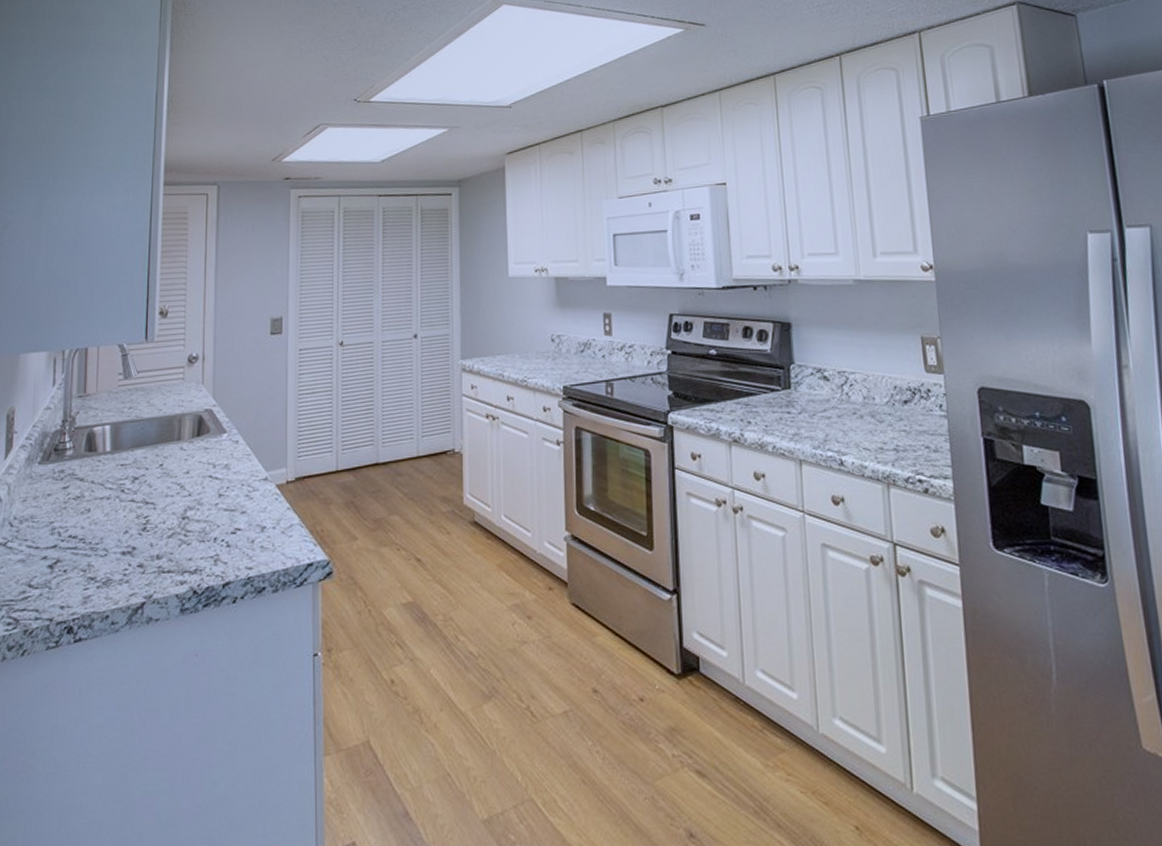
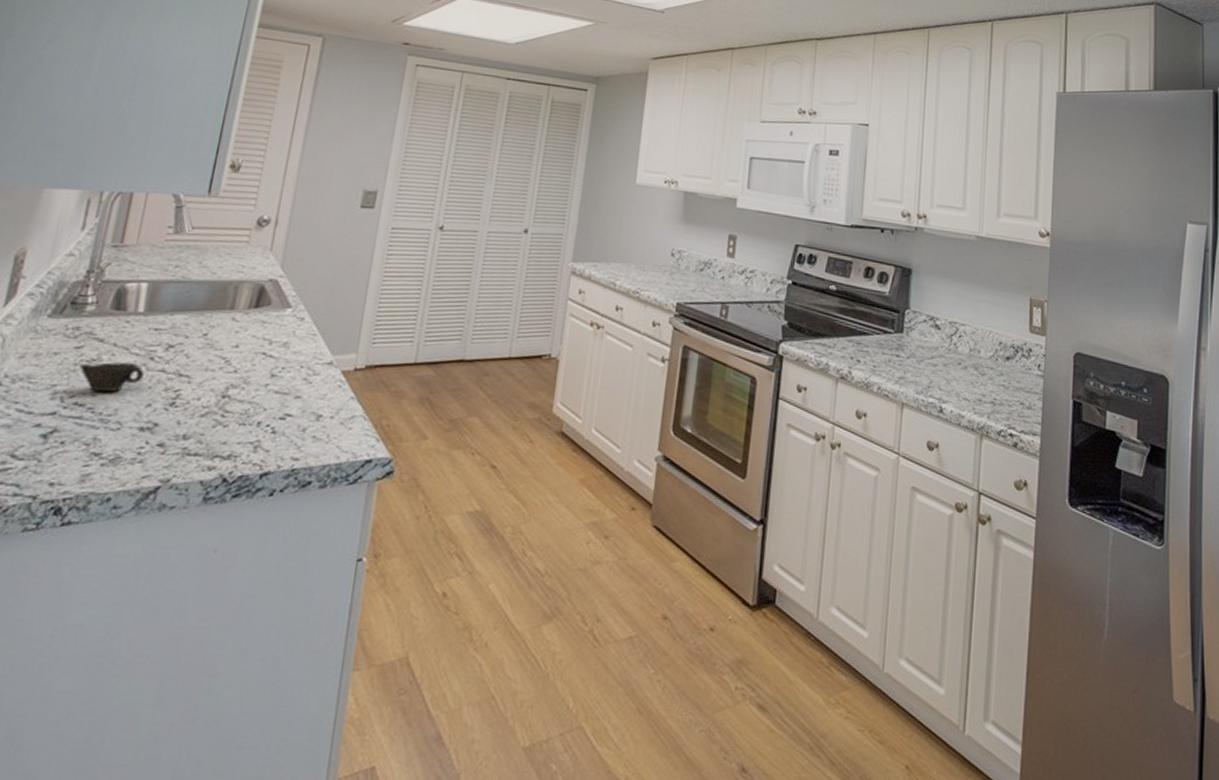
cup: none [68,497,118,525] -> present [79,362,144,392]

